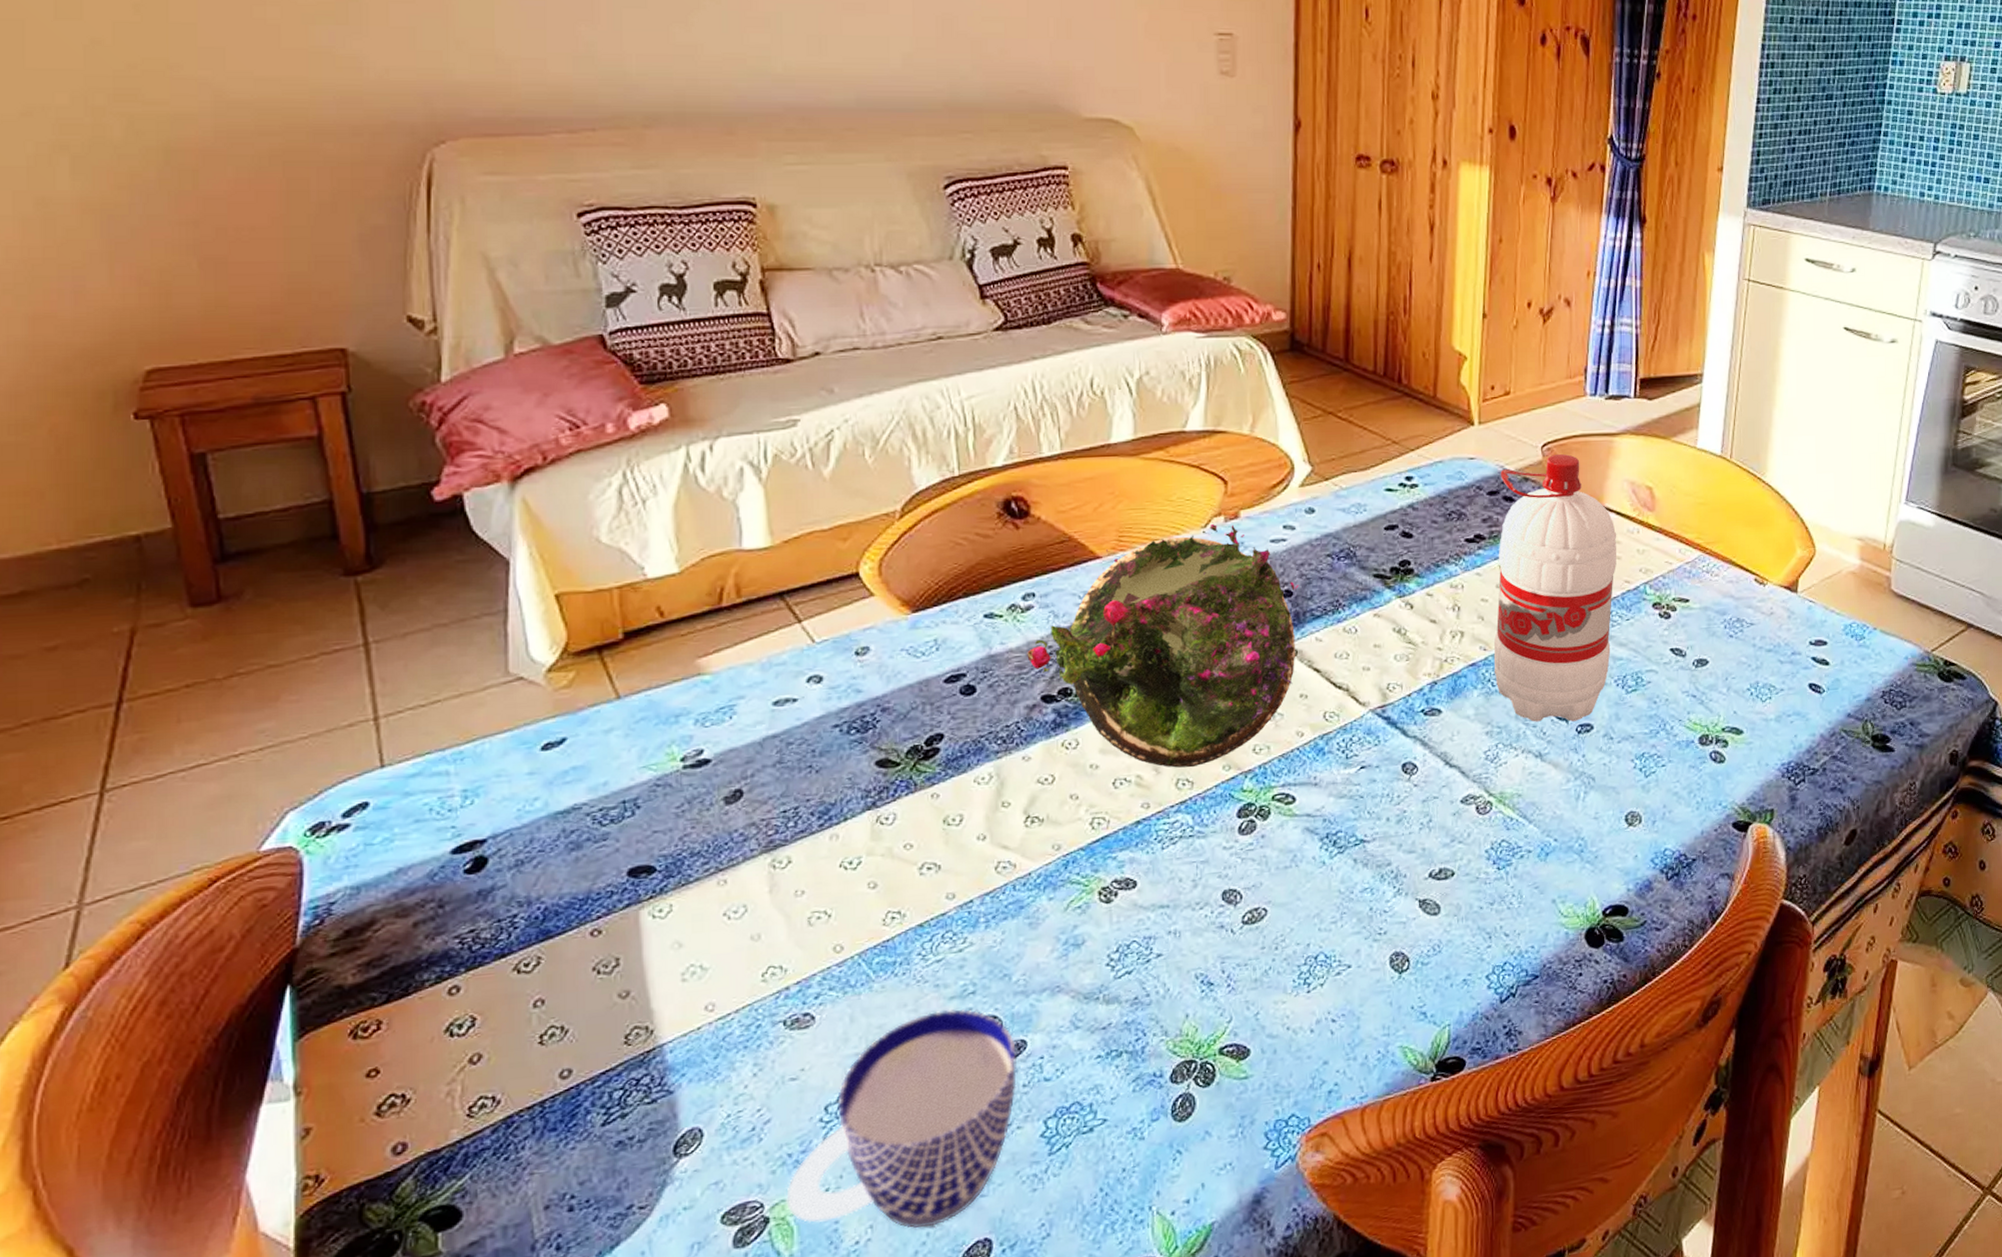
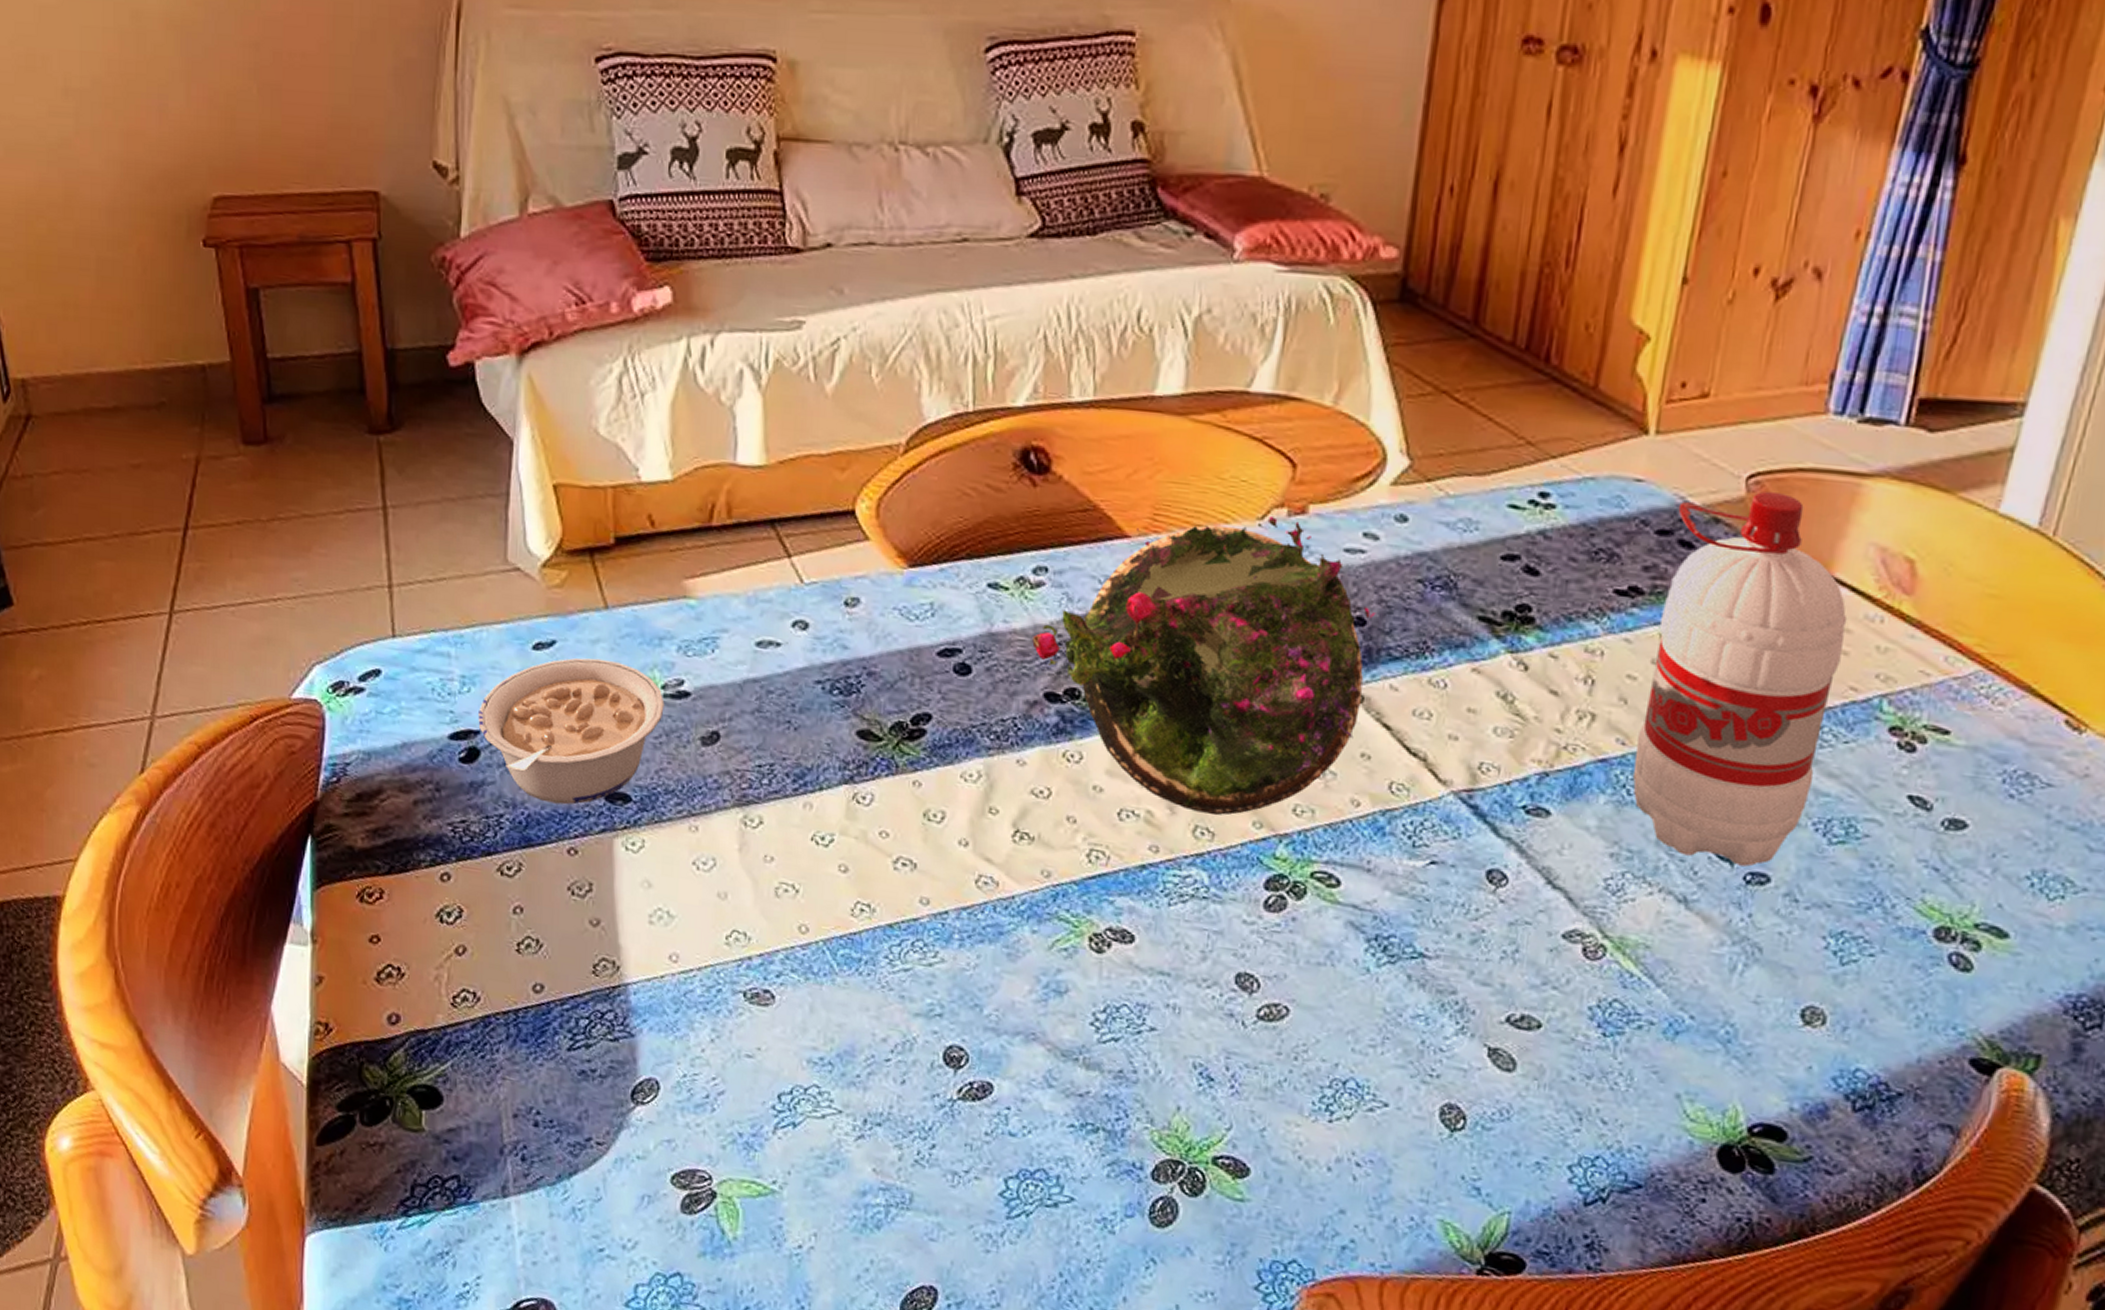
legume: none [484,745,685,892] -> present [478,657,665,805]
cup: present [786,1008,1017,1229] -> none [733,1024,982,1256]

